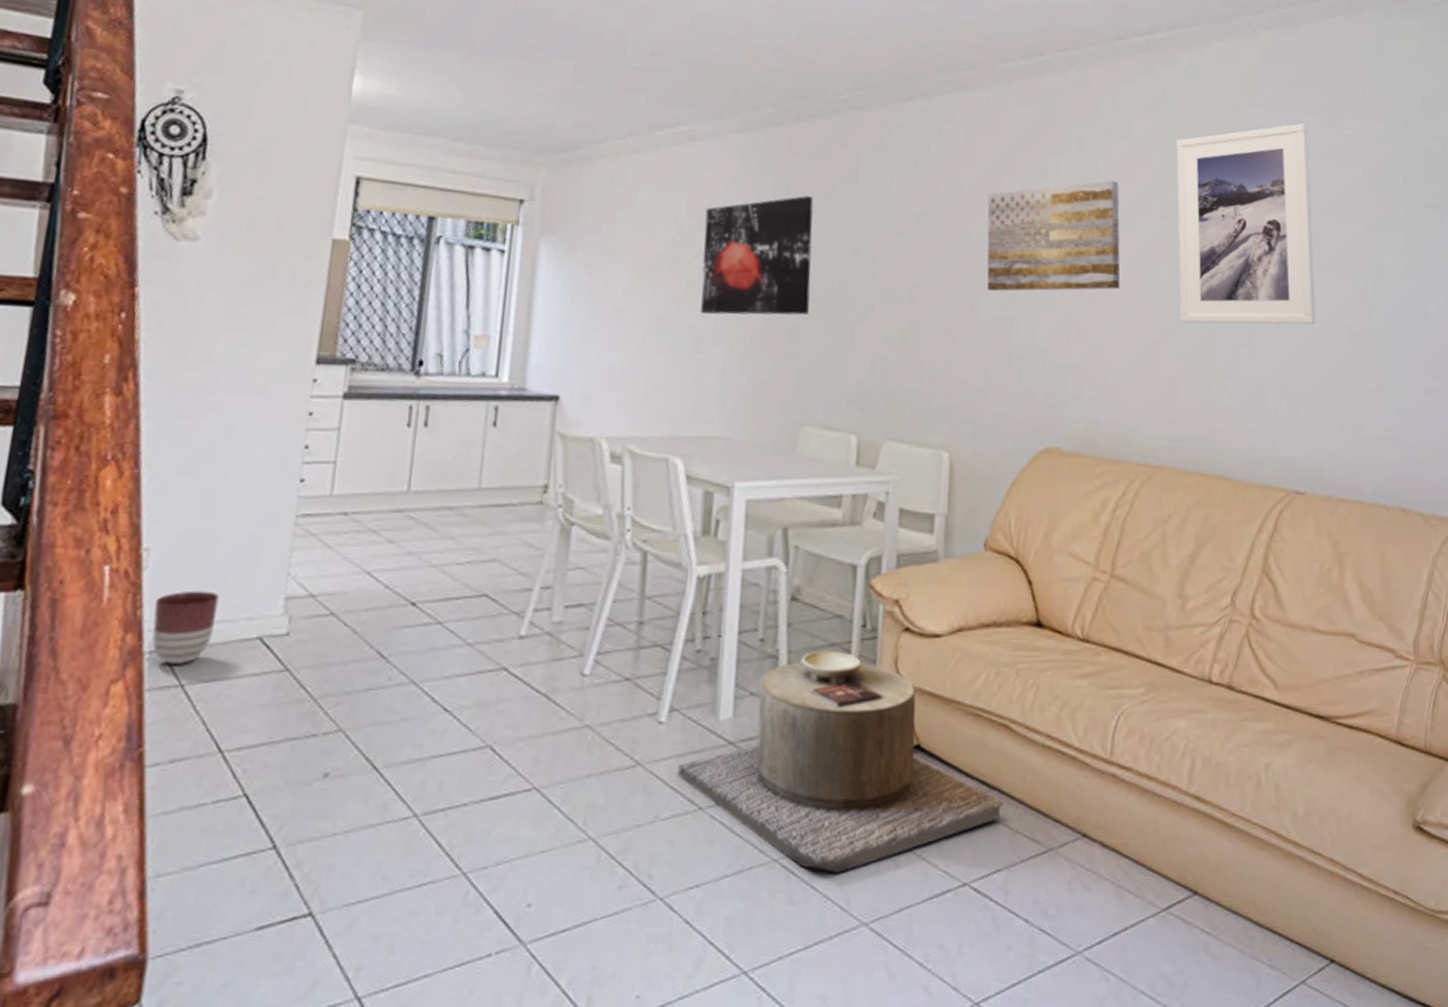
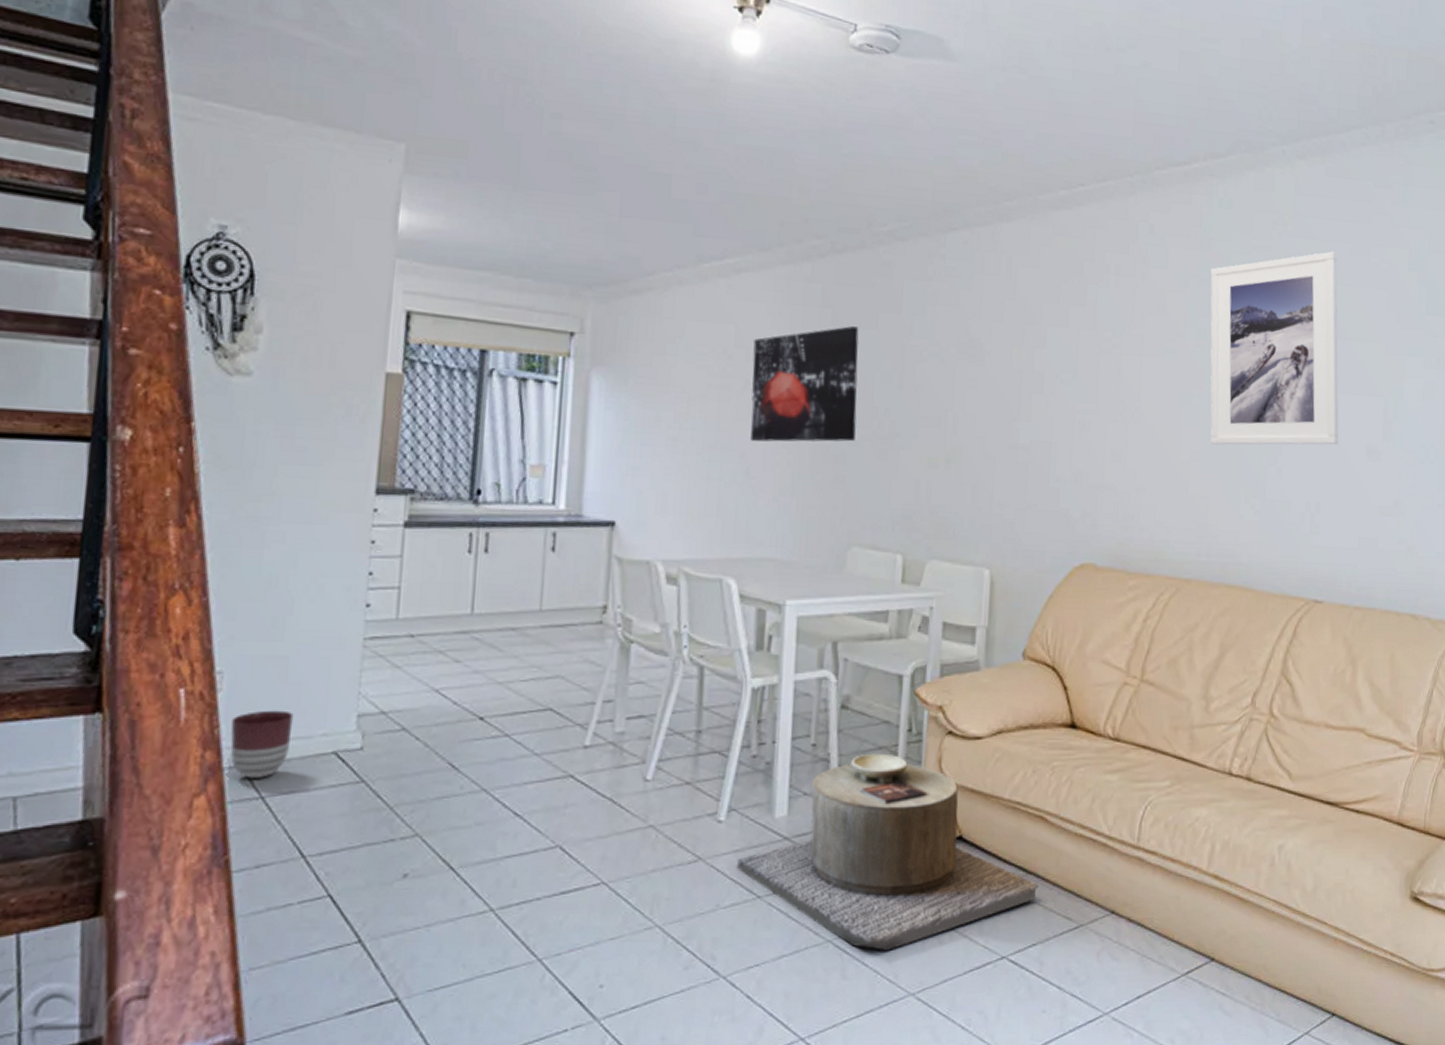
wall art: present [987,180,1121,292] -> none [1027,308,1155,417]

